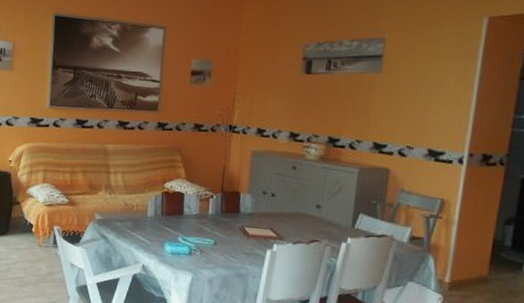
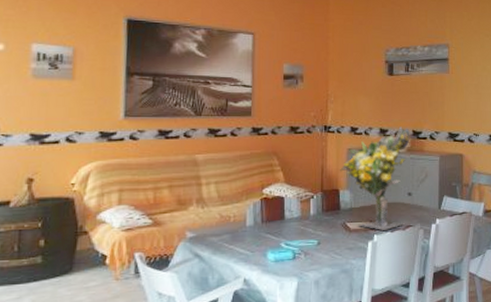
bouquet: none [242,132,325,241] -> present [340,127,410,230]

